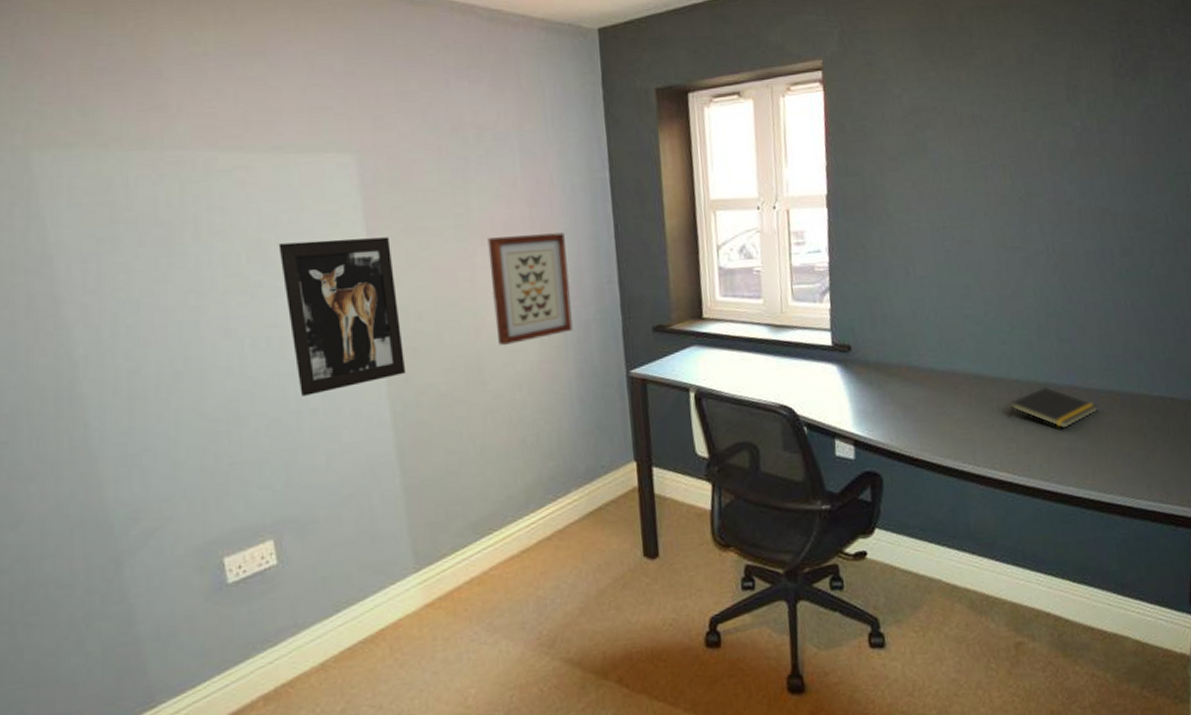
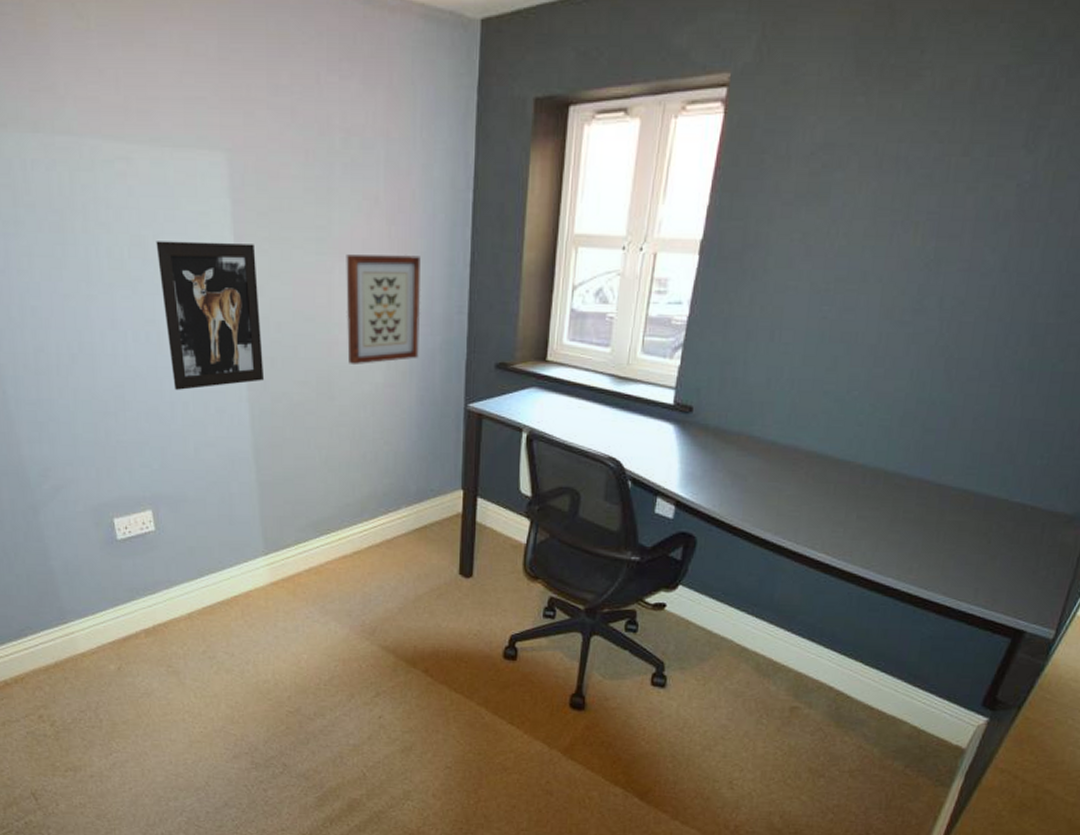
notepad: present [1008,387,1099,429] -> none [844,476,947,521]

